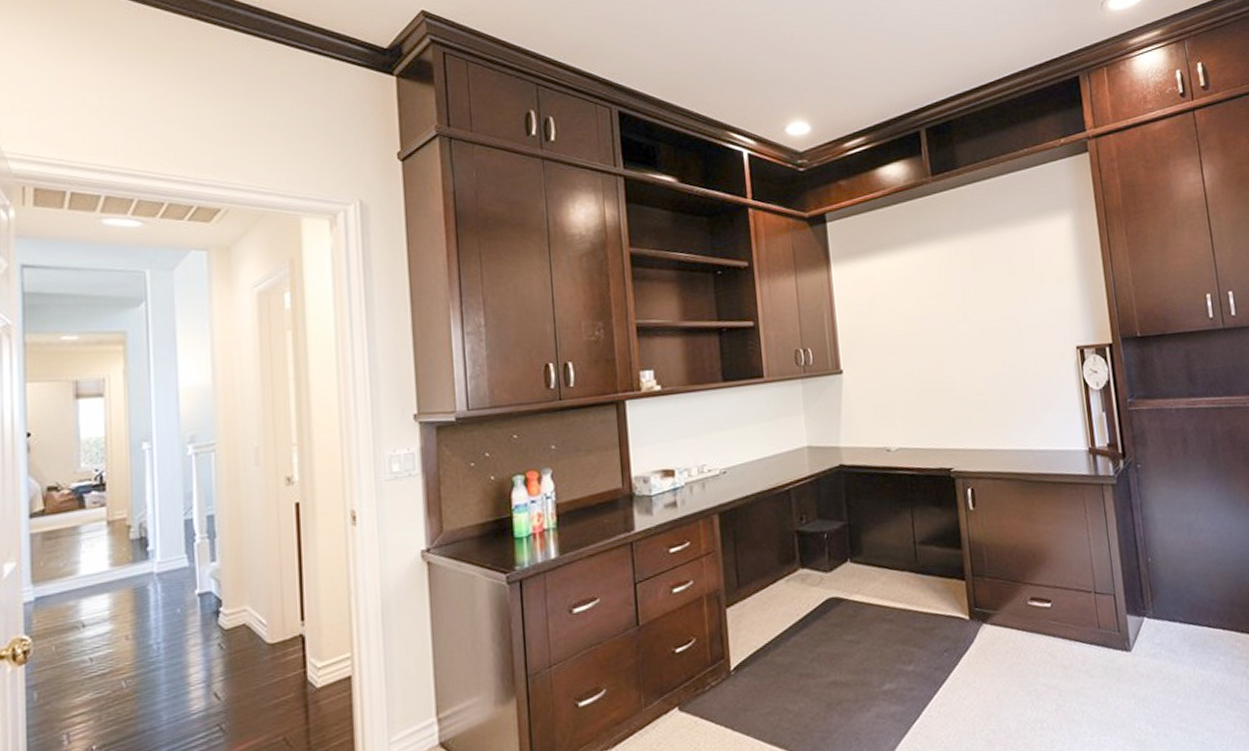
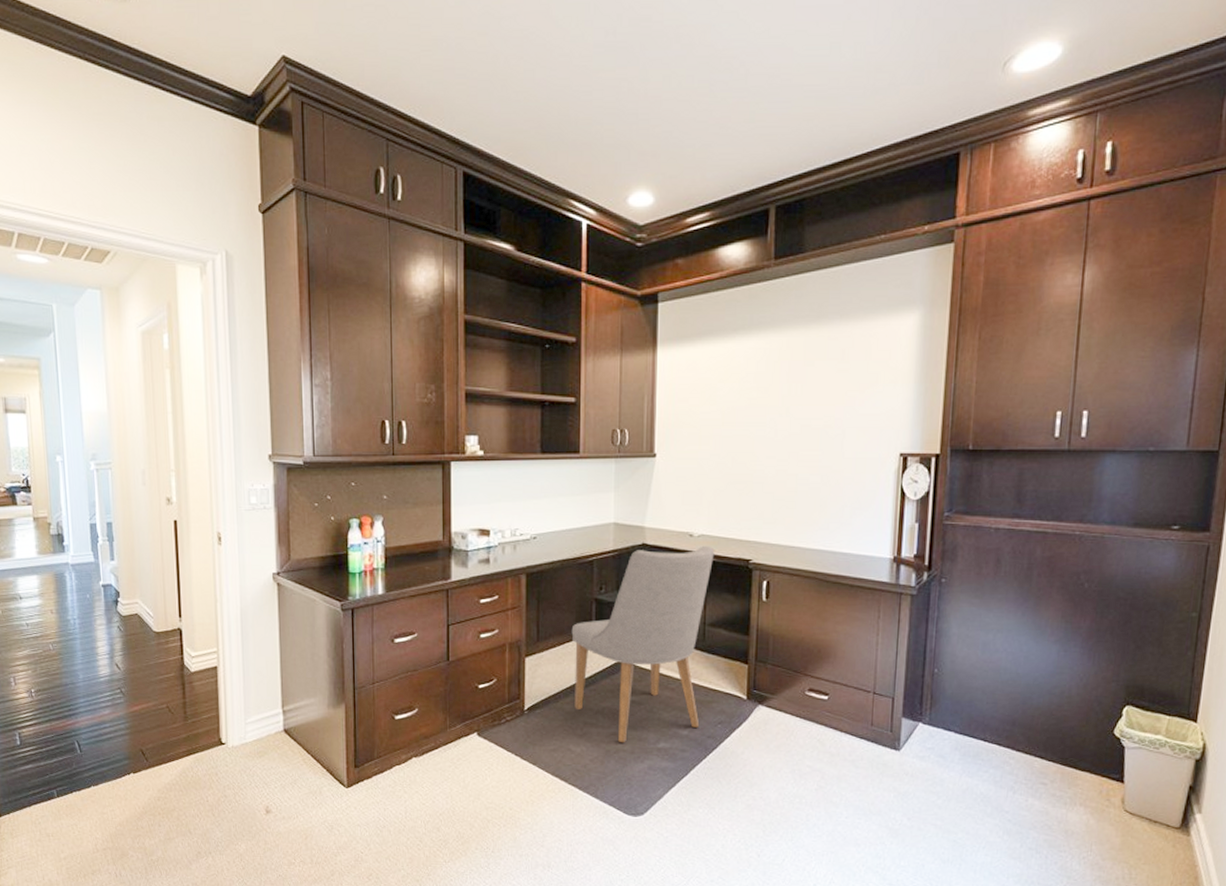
chair: none [774,459,925,692] -> present [571,545,715,743]

